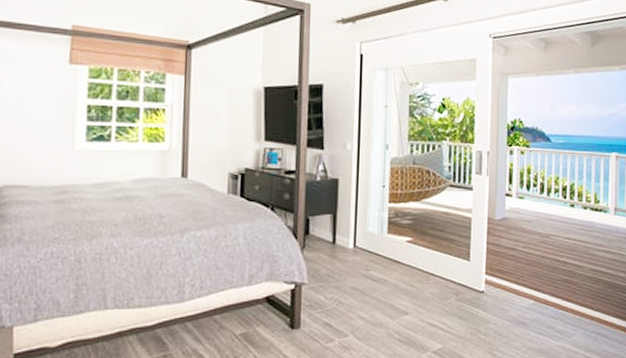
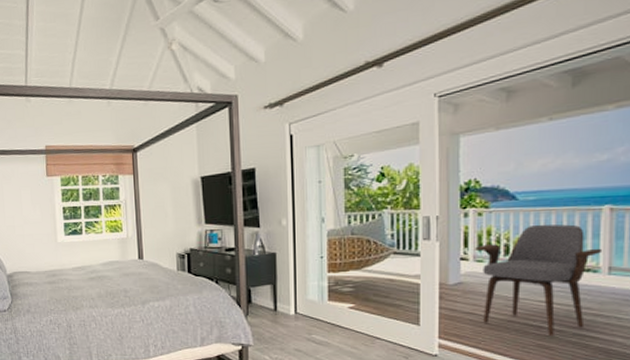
armchair: none [518,165,611,272] -> present [475,224,603,337]

